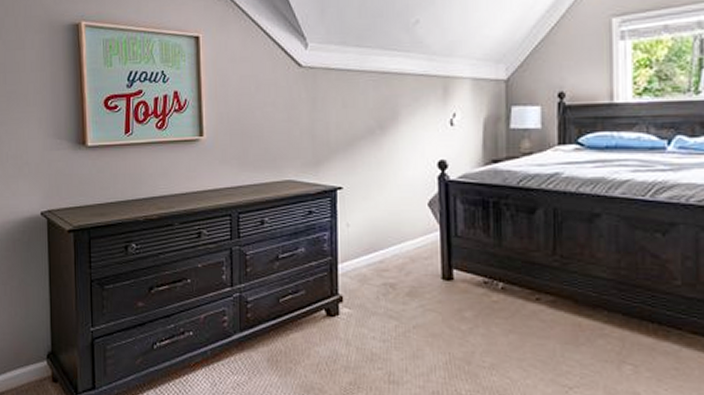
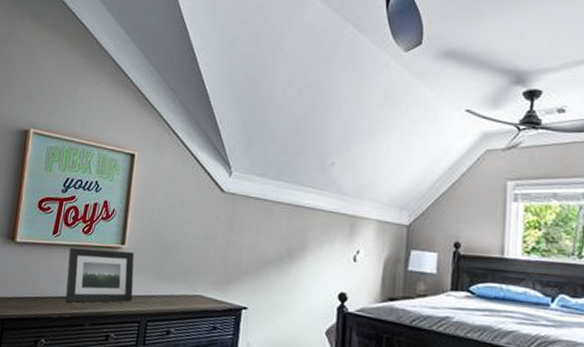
picture frame: none [145,142,219,204] -> present [65,247,135,303]

